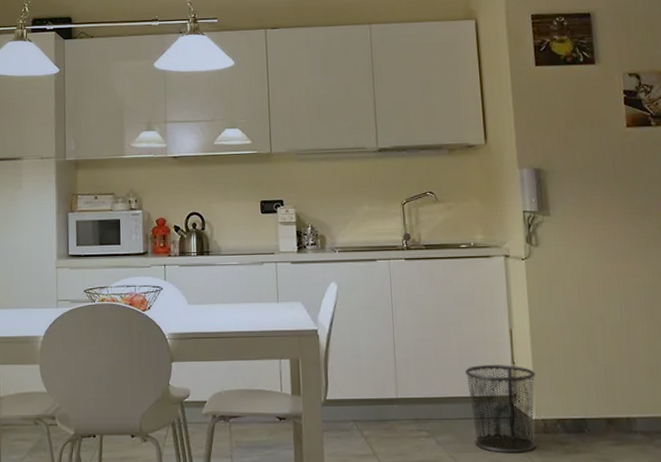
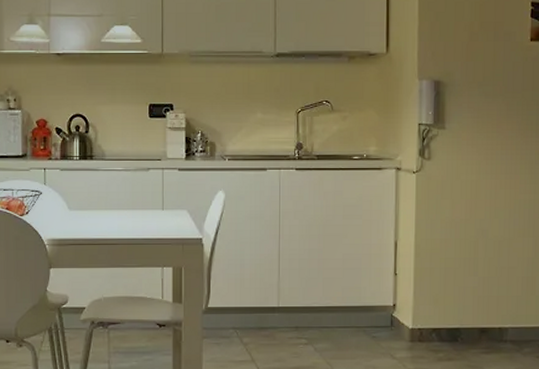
waste bin: present [464,364,536,454] -> none [347,275,416,361]

